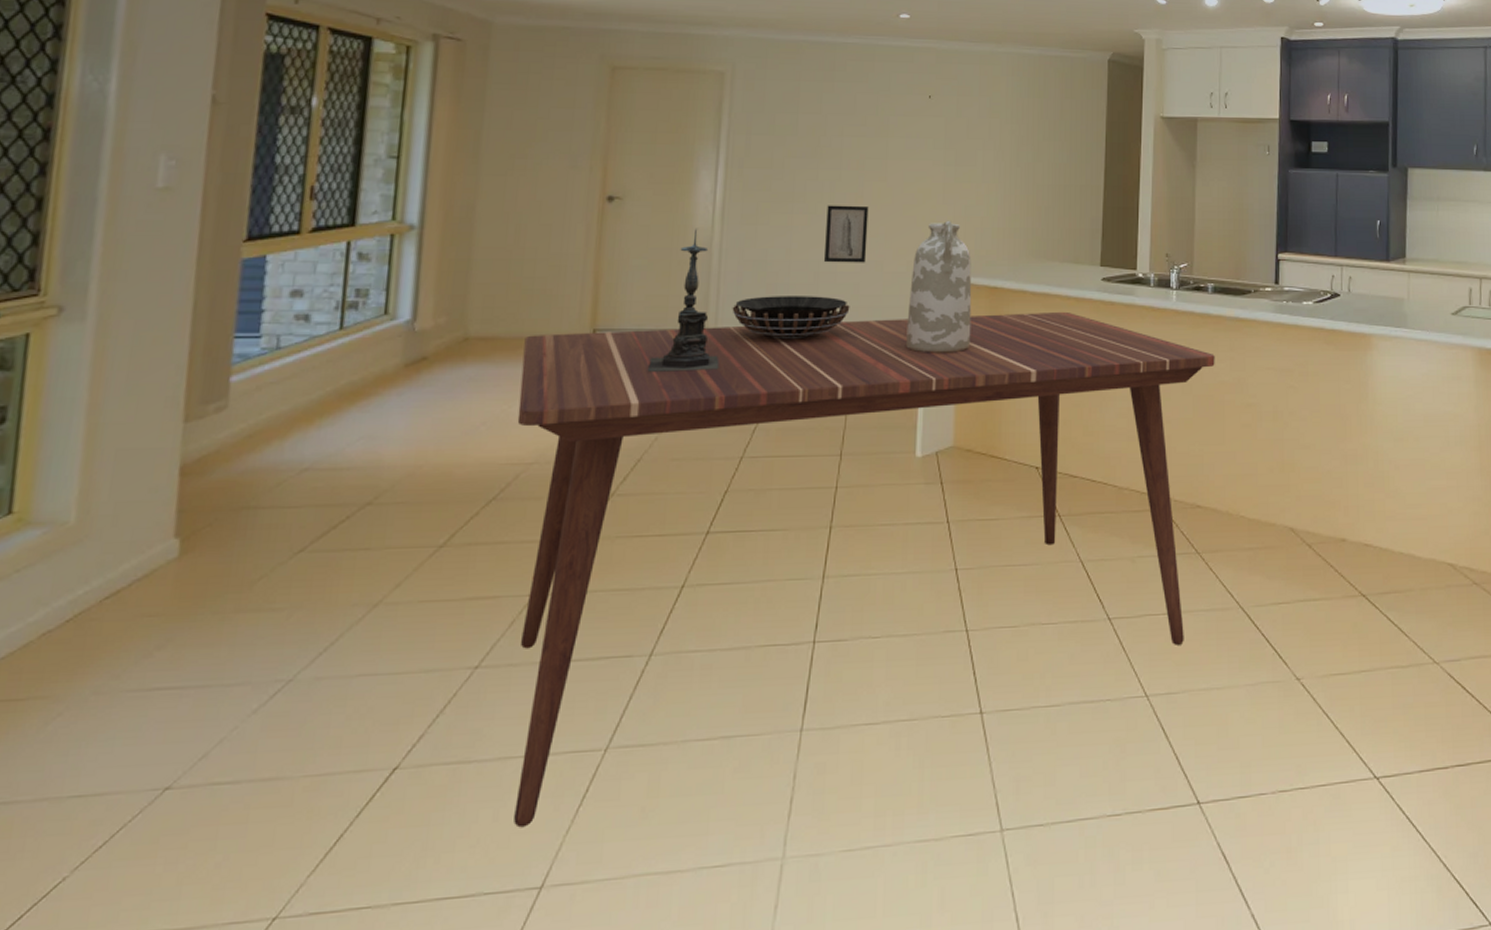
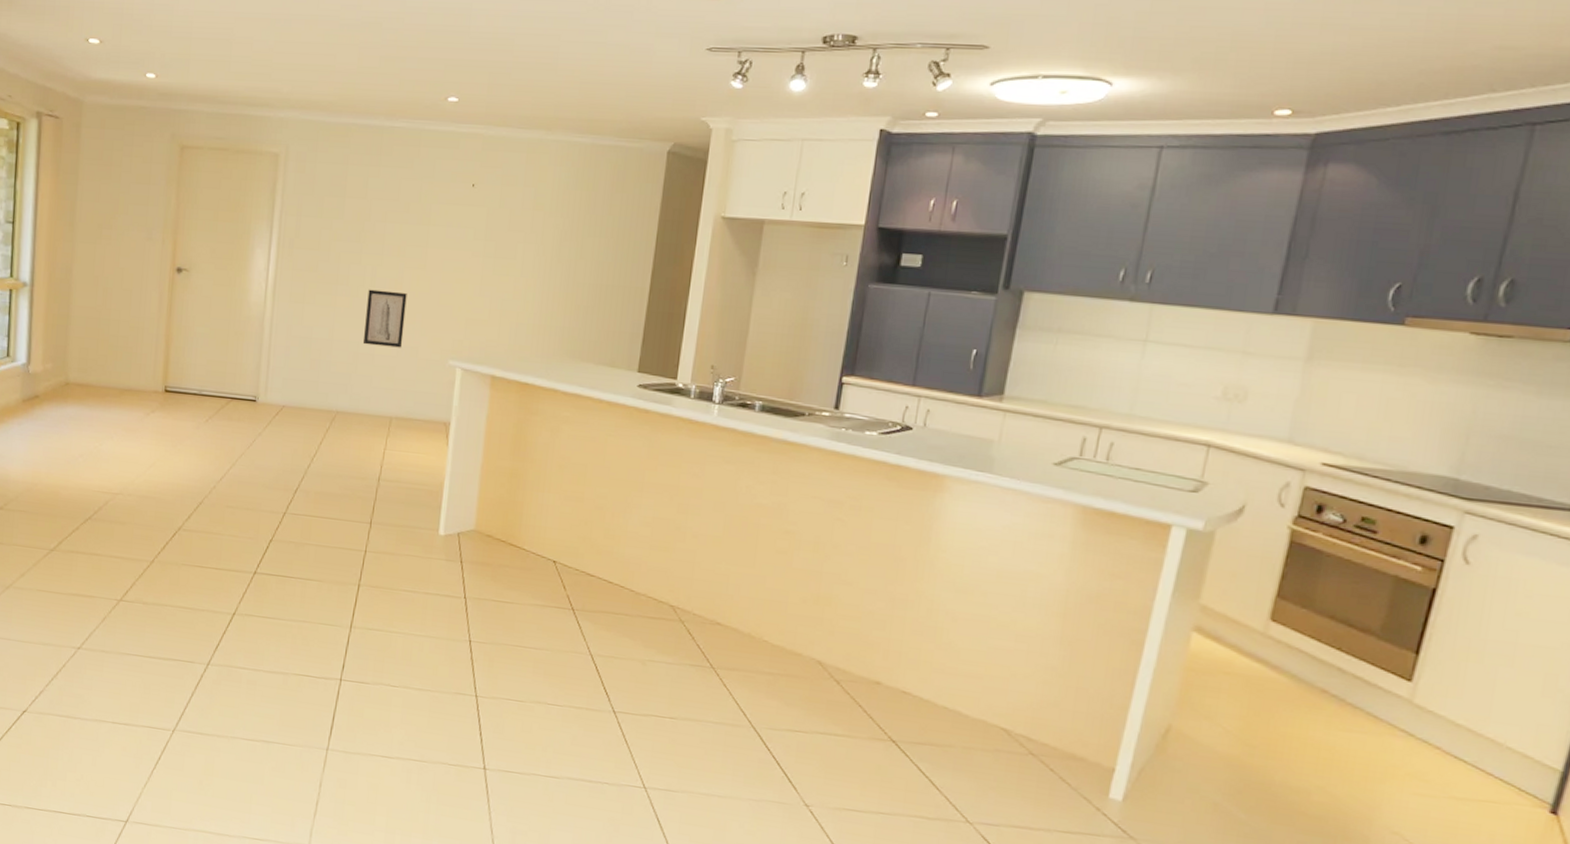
dining table: present [514,311,1215,828] -> none [106,386,755,775]
candle holder: present [647,228,720,372] -> none [208,302,268,433]
decorative bowl: present [732,296,850,340] -> none [280,370,385,414]
vase: present [906,220,972,353] -> none [436,312,505,443]

